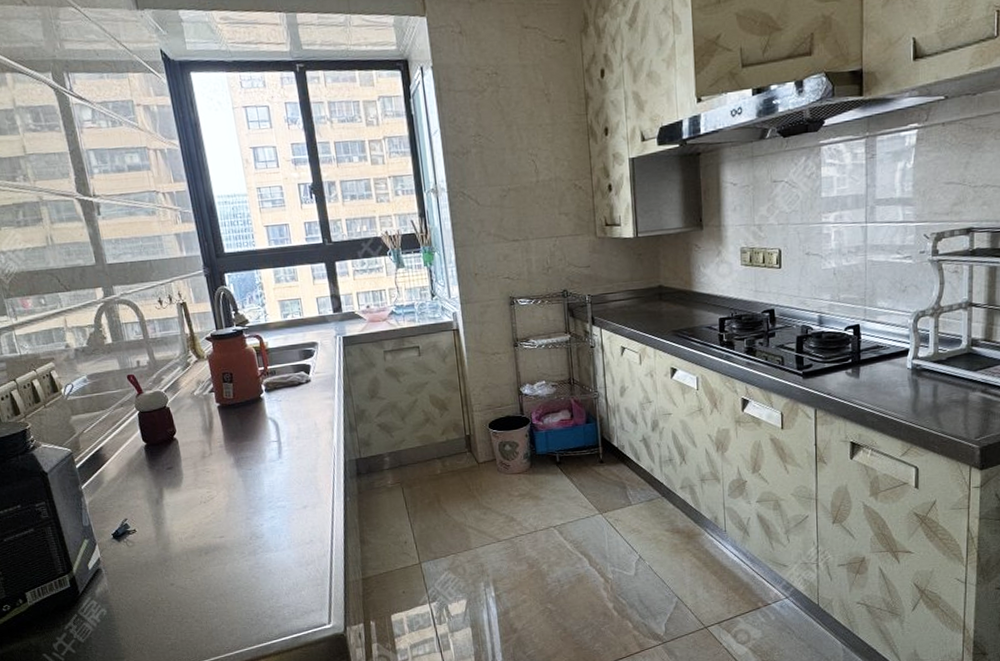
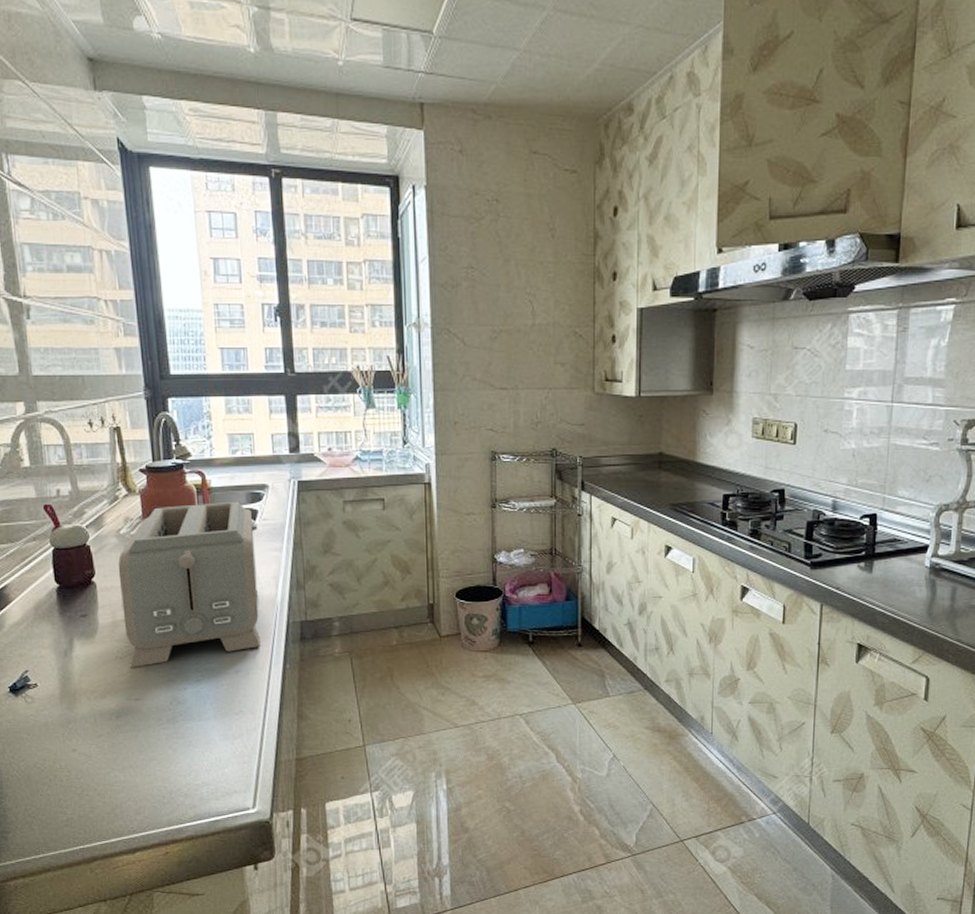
toaster: none [195,358,323,511] -> present [118,501,261,669]

